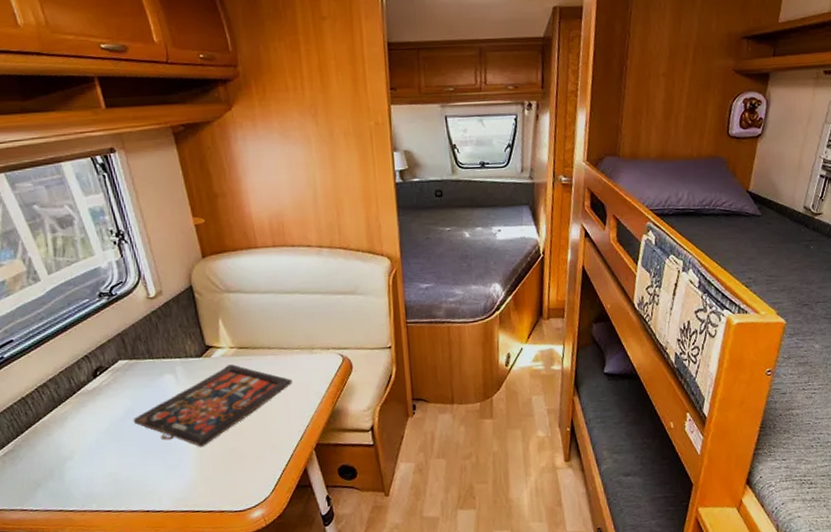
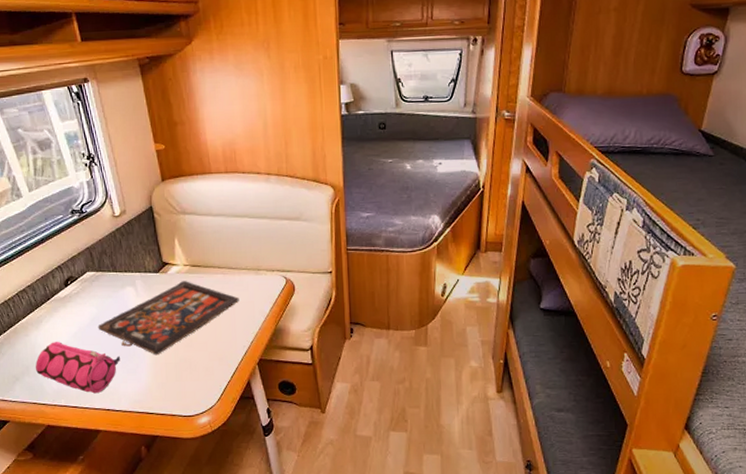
pencil case: none [60,439,160,495] -> present [35,342,120,394]

